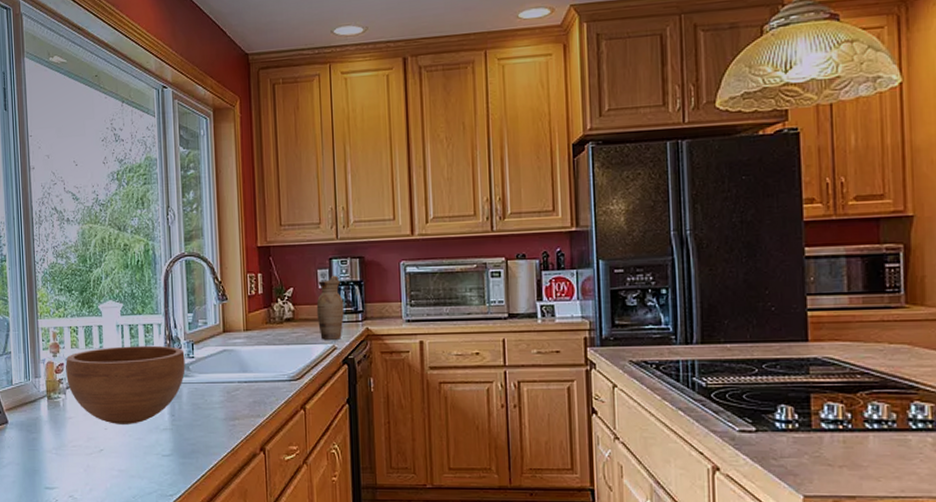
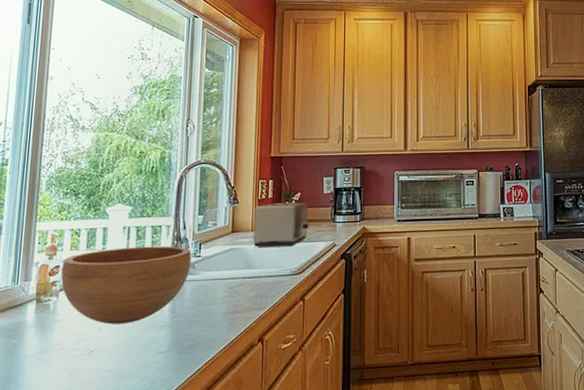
toaster: none [245,299,305,349] -> present [253,202,309,247]
ceramic jug: present [316,275,344,340] -> none [320,182,345,238]

